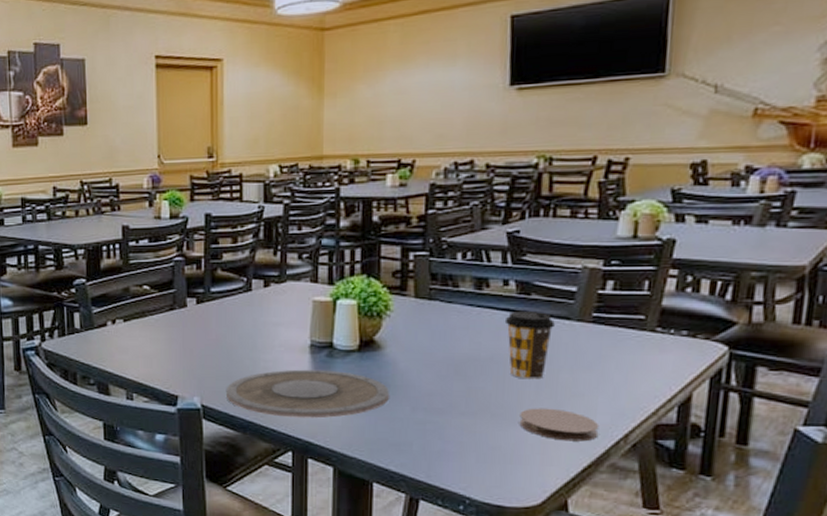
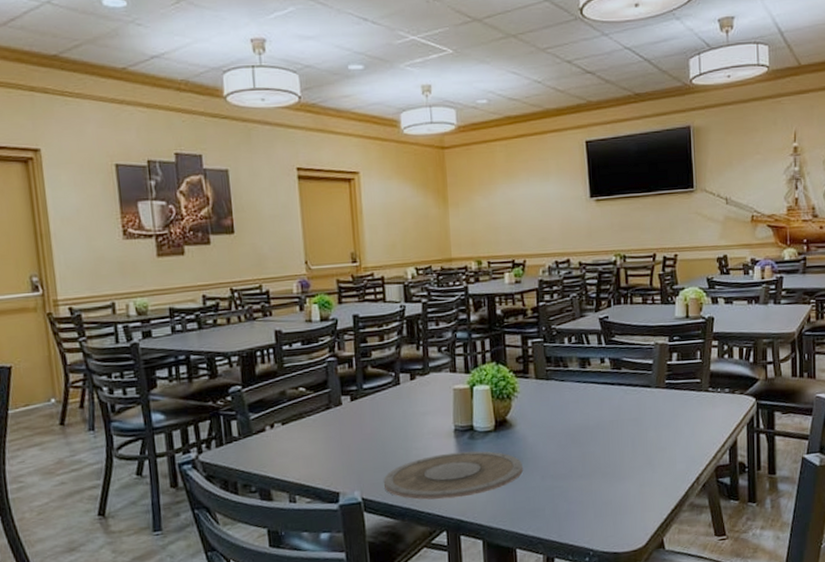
coffee cup: present [504,310,555,380] -> none [604,382,640,441]
coaster: present [519,408,599,442] -> none [623,462,679,489]

